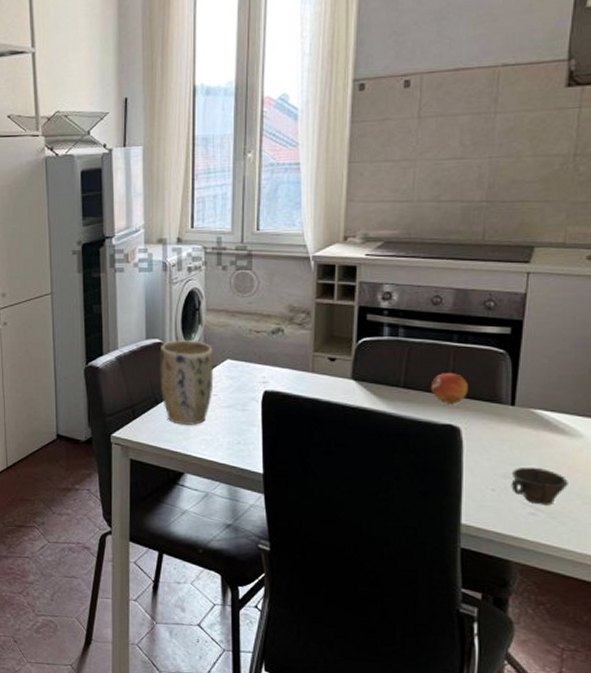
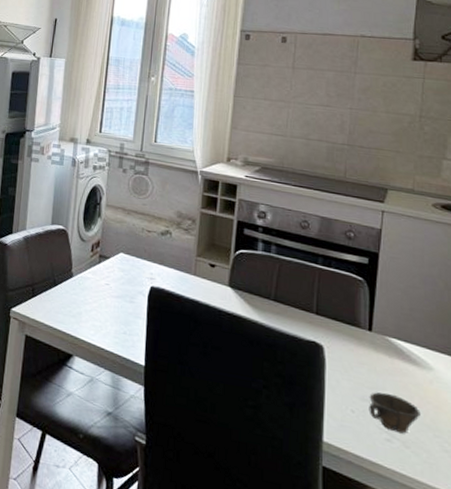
plant pot: present [159,340,214,425] -> none [59,229,109,310]
fruit: present [430,373,468,404] -> none [297,292,331,323]

